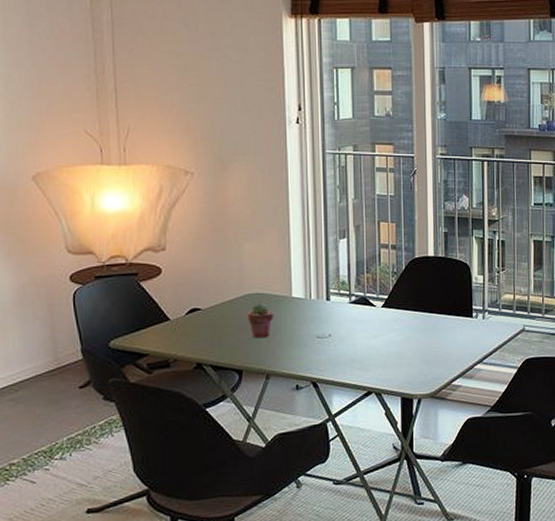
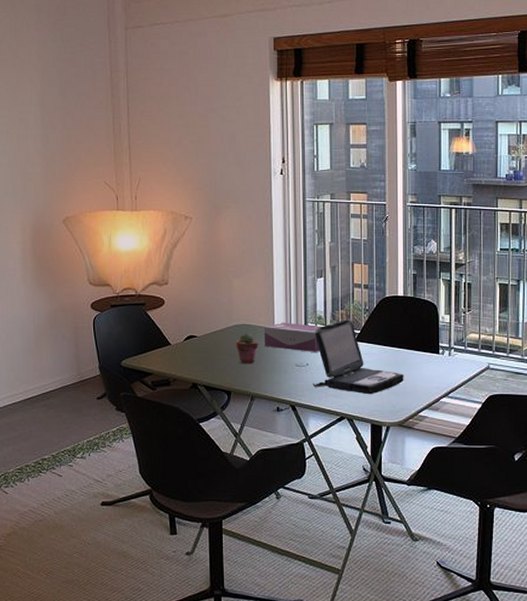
tissue box: none [280,289,345,323] -> present [264,322,321,353]
laptop: none [335,284,436,366] -> present [312,320,404,395]

